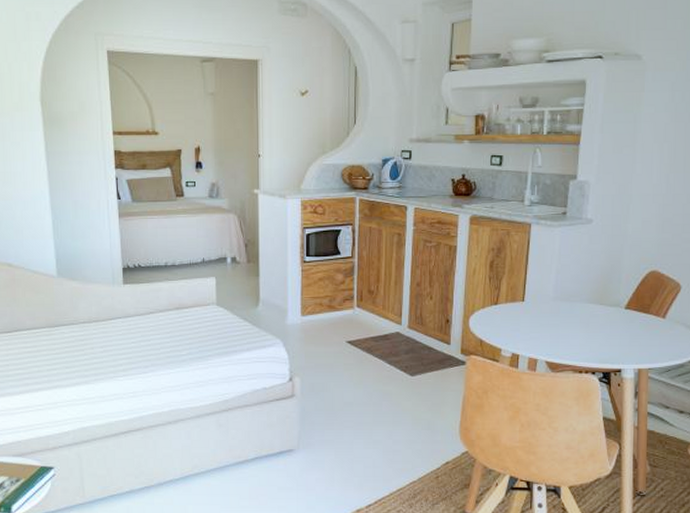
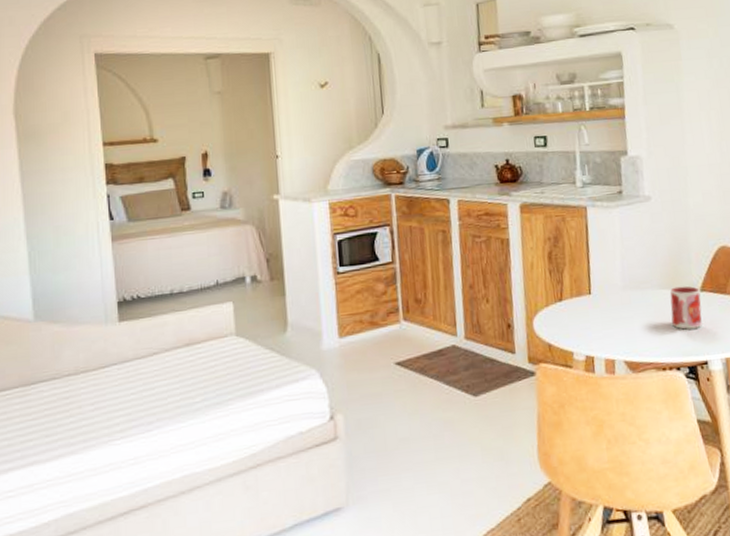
mug: none [594,302,625,341] -> present [669,286,702,330]

